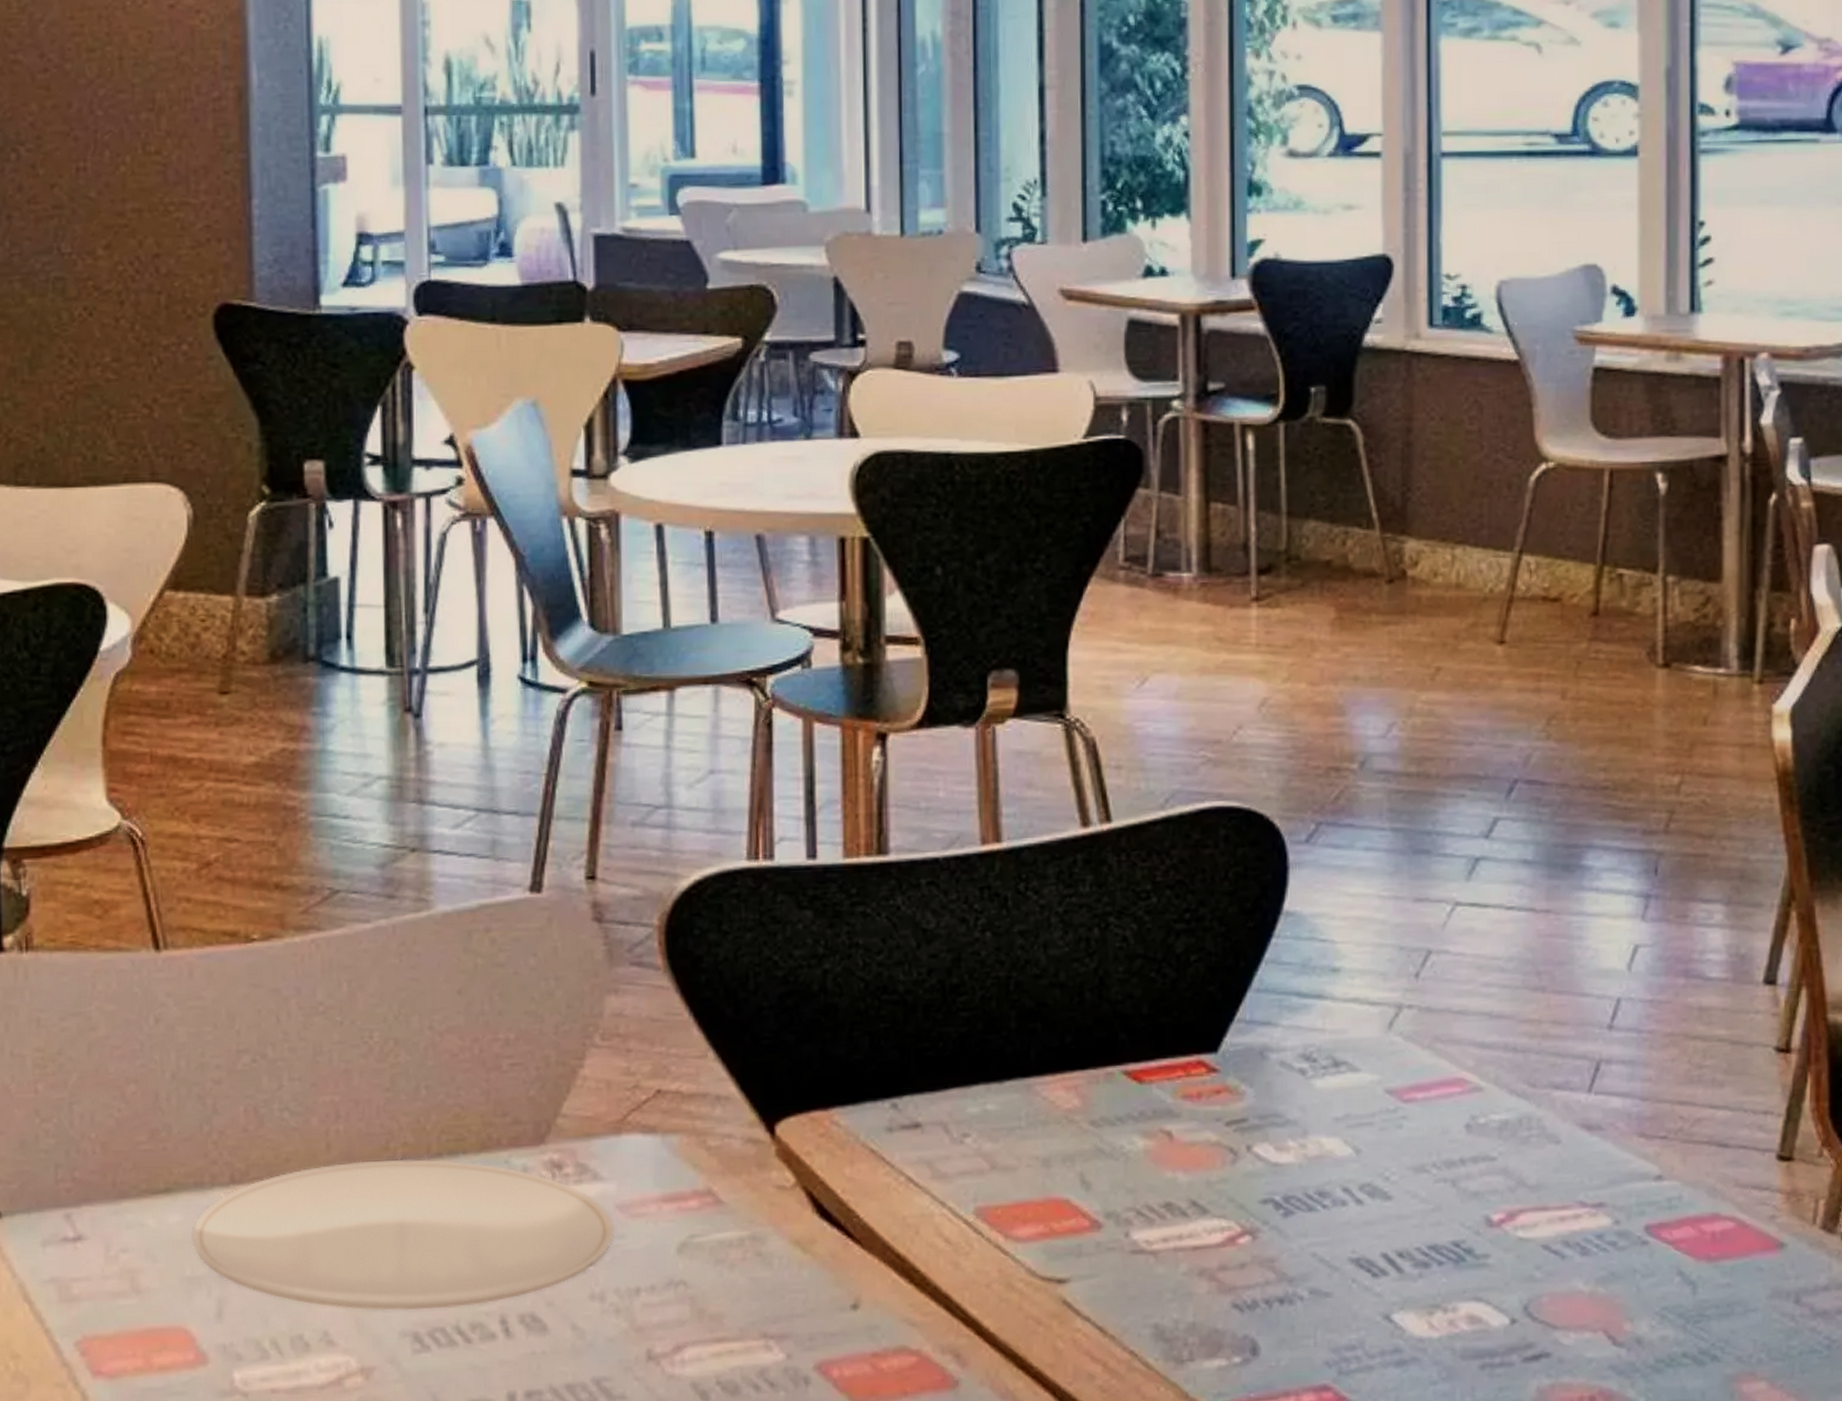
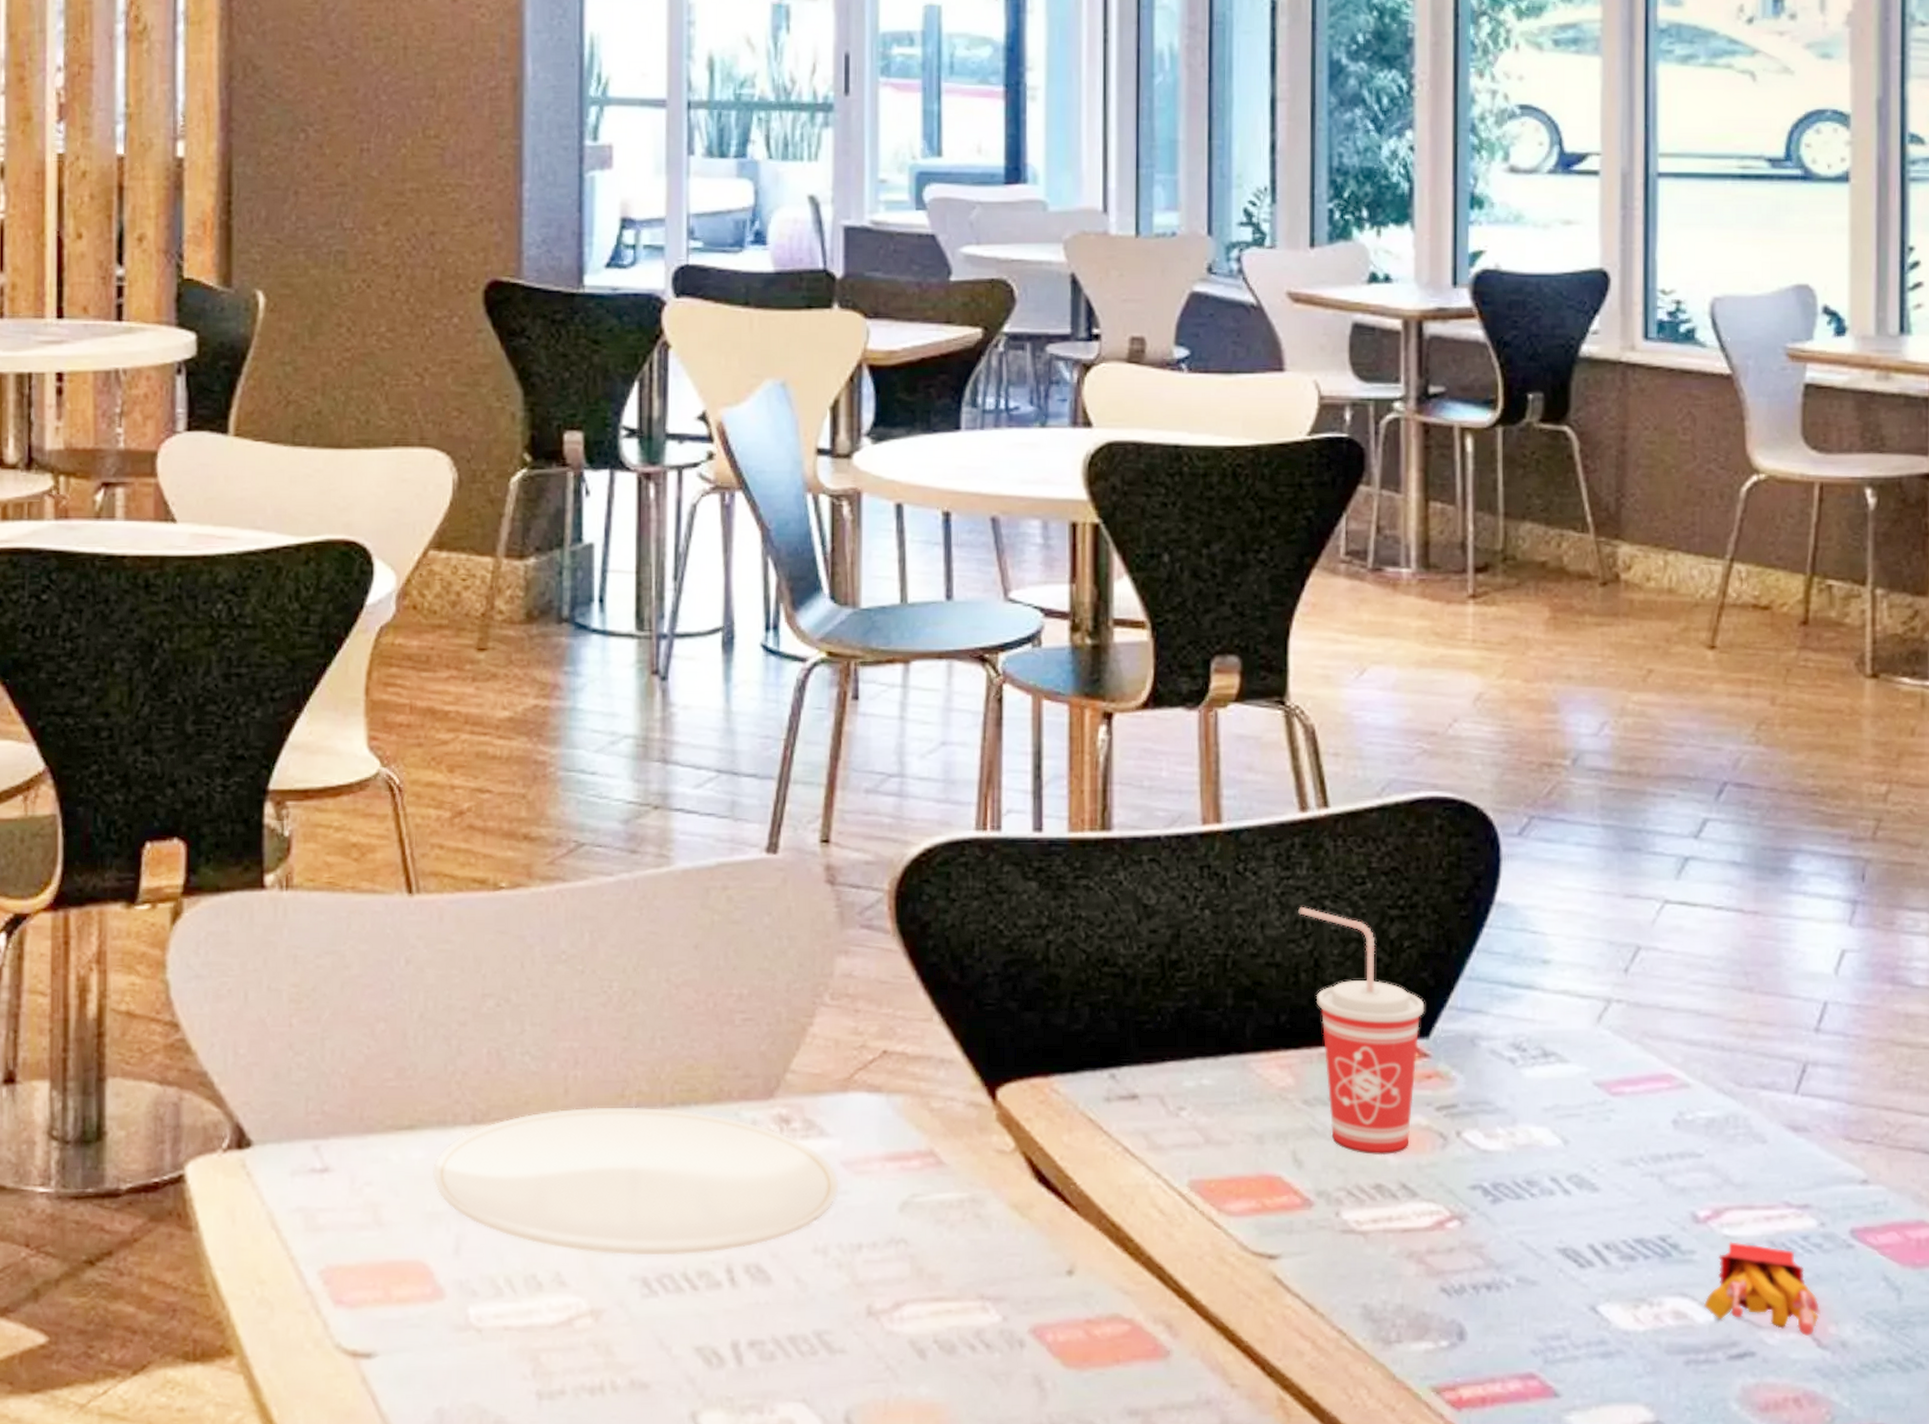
beverage cup: none [1082,924,1213,1174] -> present [1298,906,1425,1156]
french fries: none [1499,1243,1616,1335] -> present [1704,1242,1821,1337]

